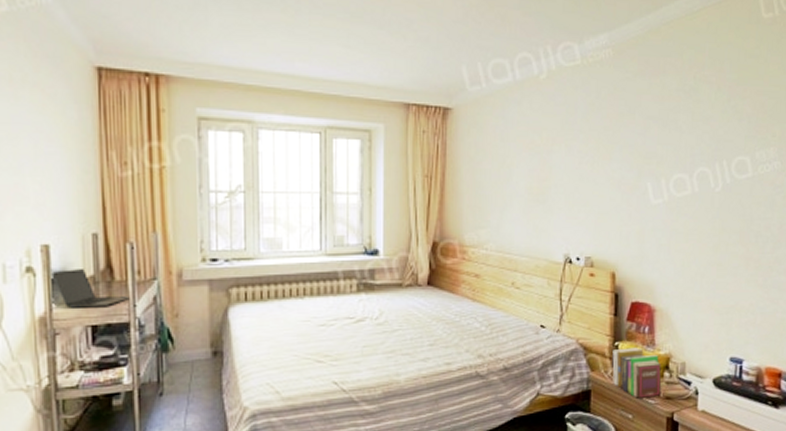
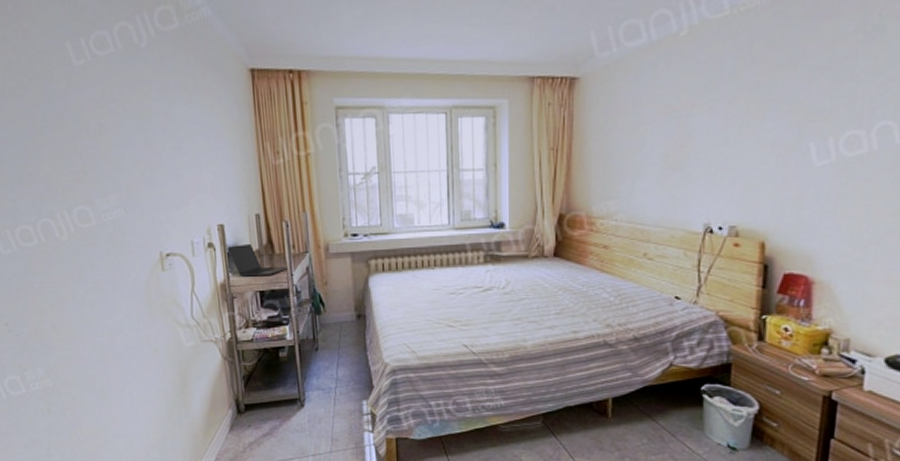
books: present [612,347,662,398] -> none [758,321,819,374]

